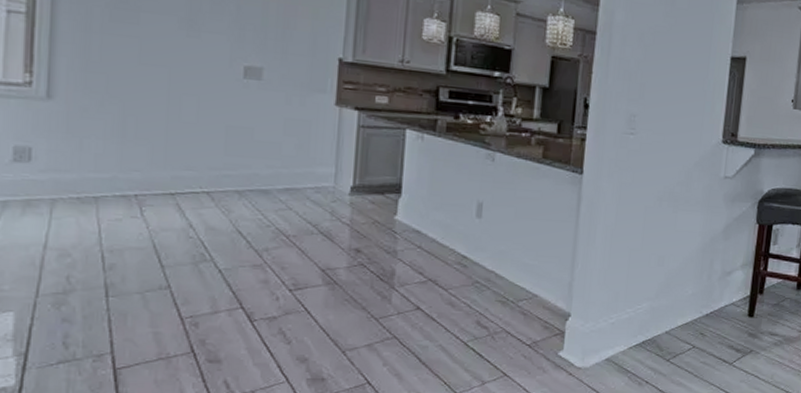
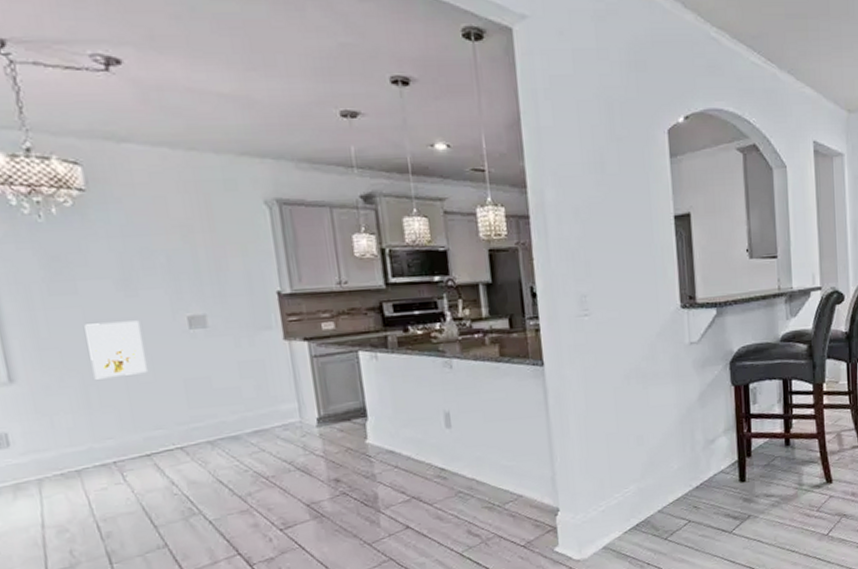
wall art: none [136,55,195,113] -> present [84,320,147,380]

